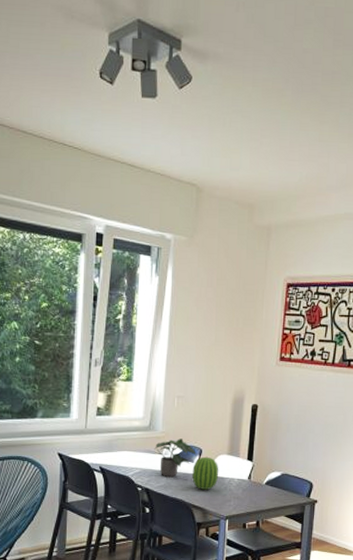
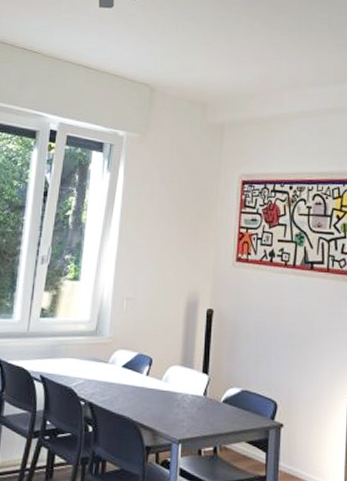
potted plant: present [154,438,196,478] -> none [100,345,146,391]
fruit: present [192,456,219,490] -> none [141,367,171,407]

